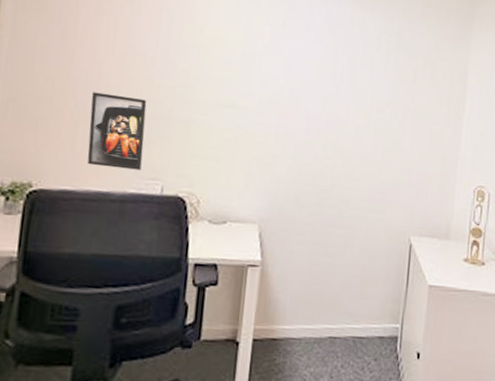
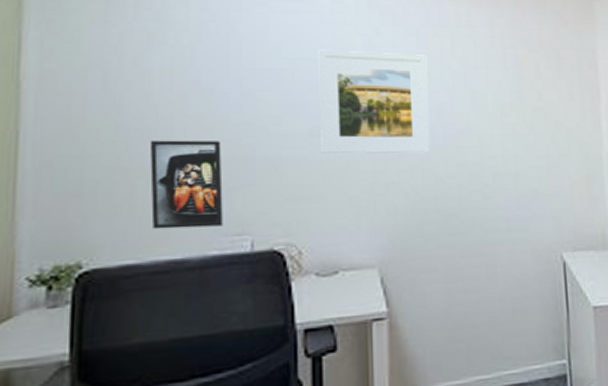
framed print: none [225,33,322,135] -> present [318,49,430,154]

